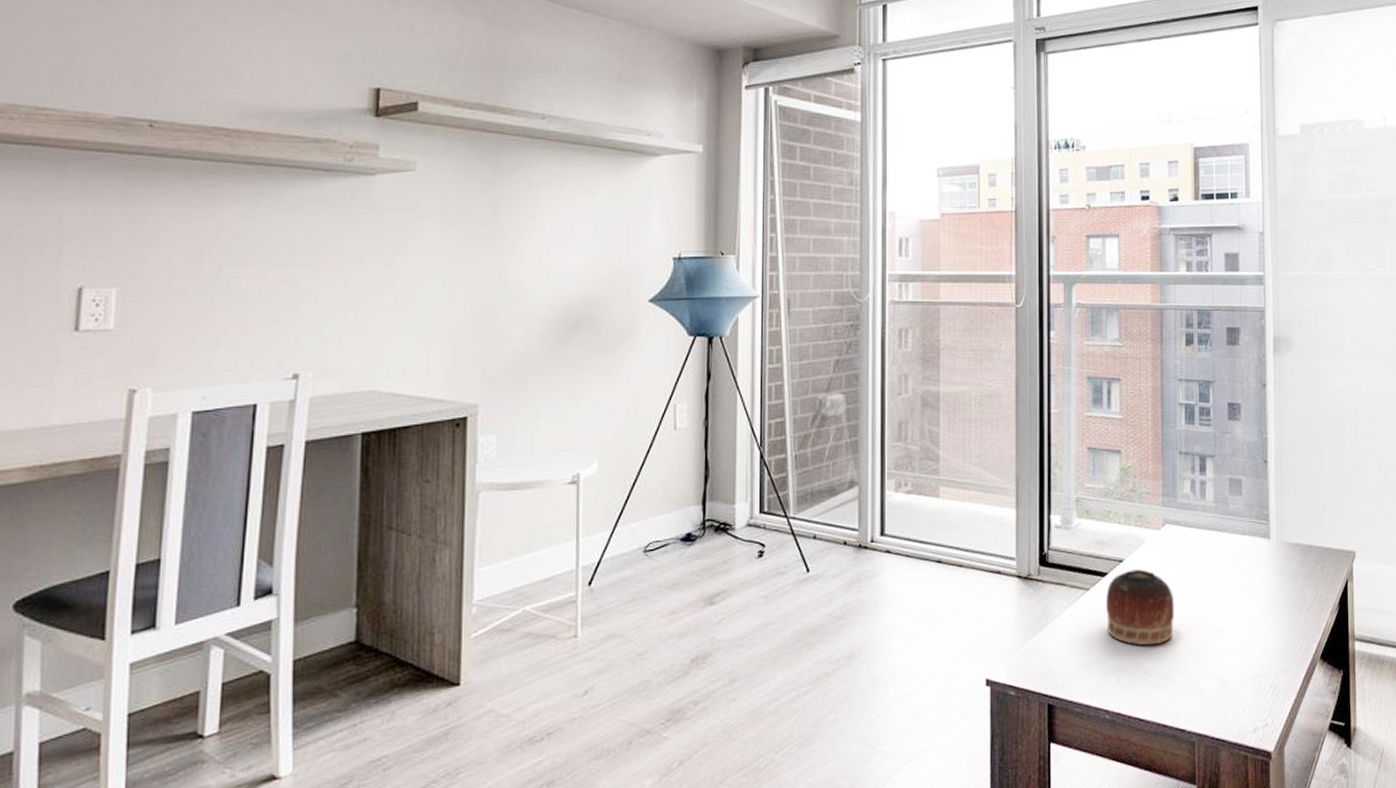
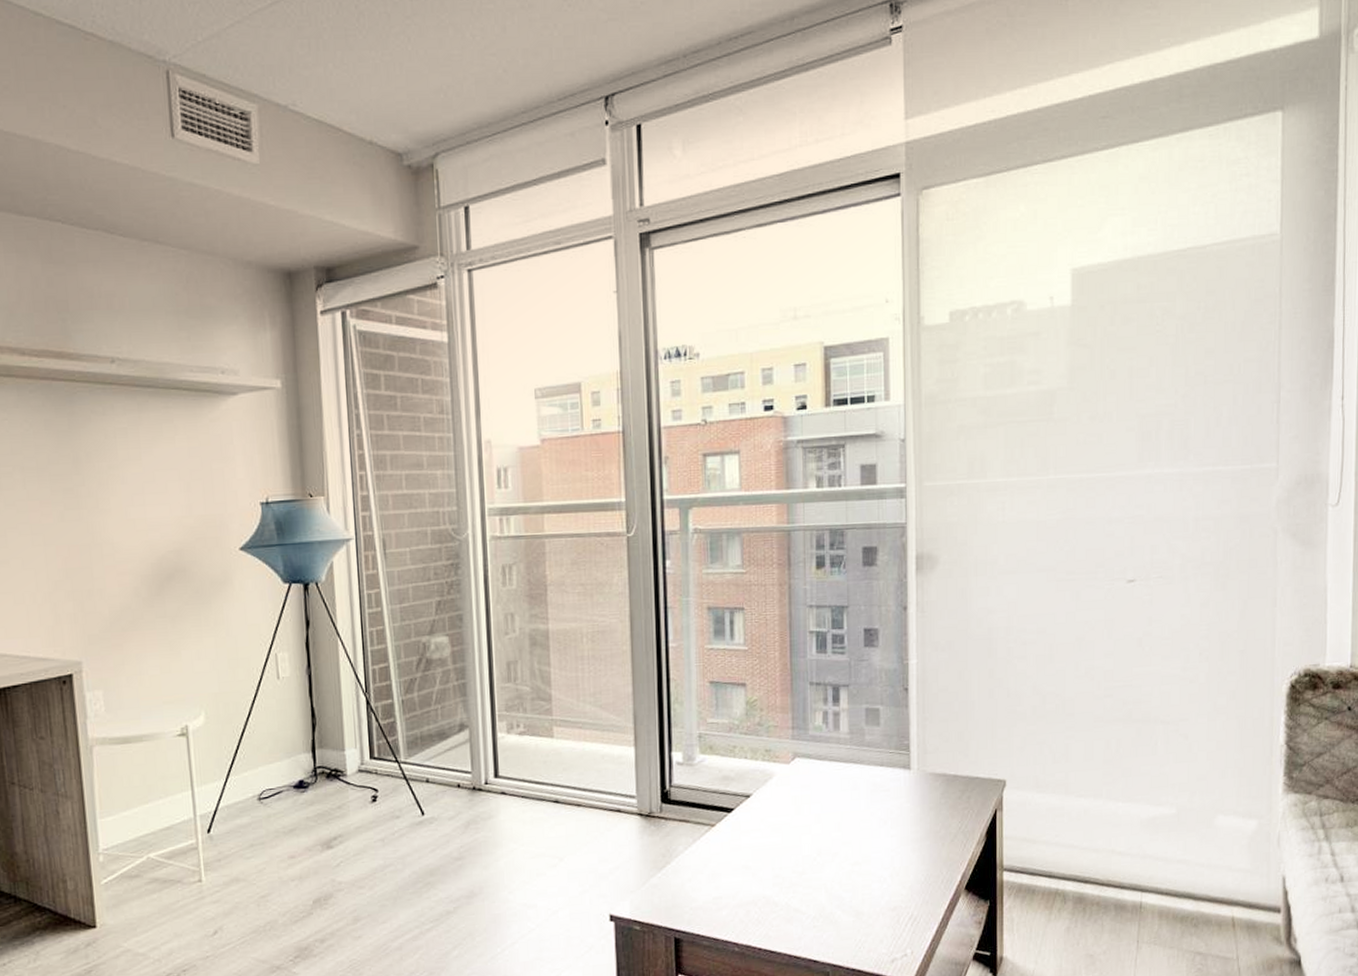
bowl: present [1105,568,1175,646] -> none [732,803,807,880]

